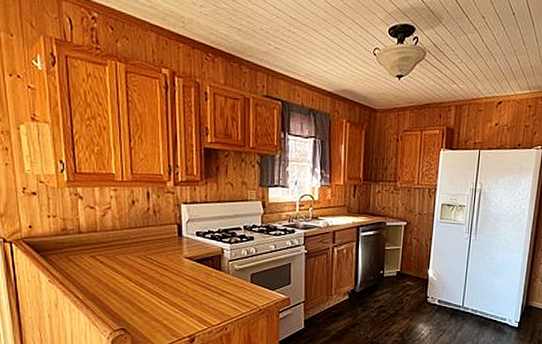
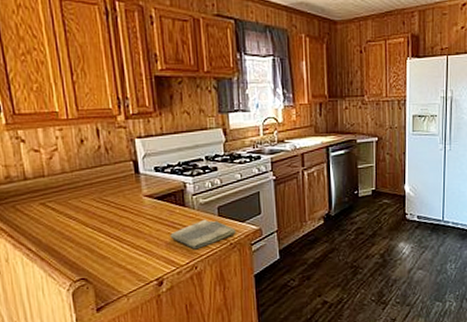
dish towel: none [205,284,266,312] -> present [170,219,236,250]

